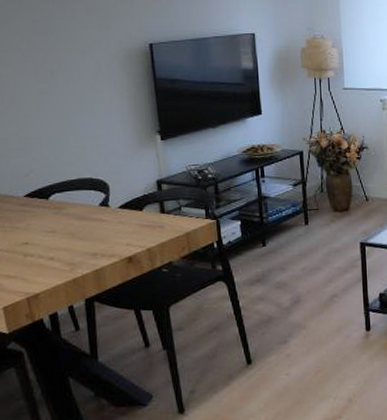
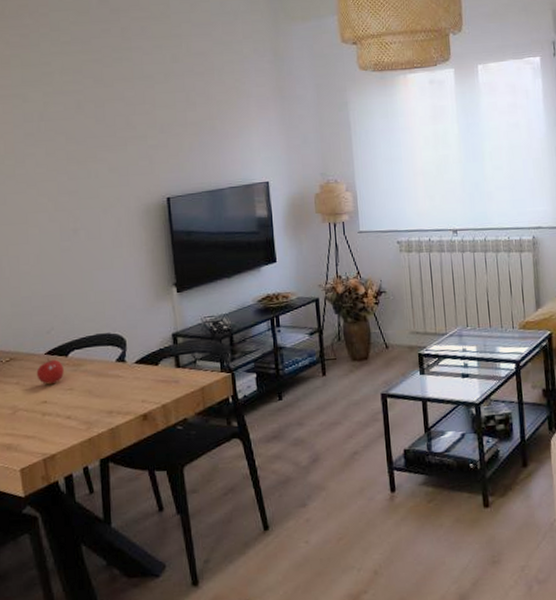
fruit: none [16,200,45,227] -> present [36,357,64,385]

